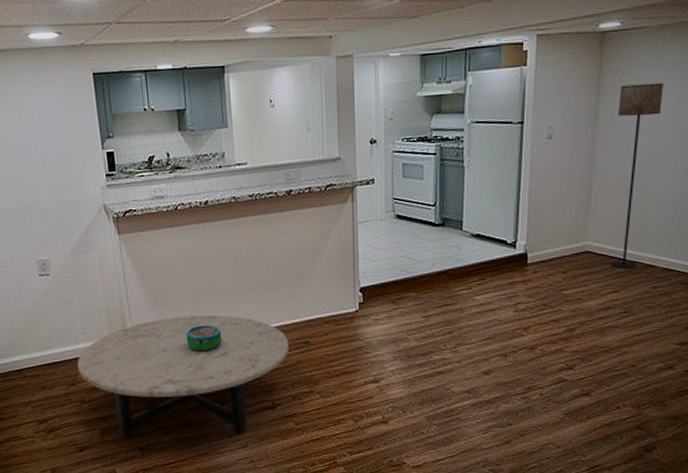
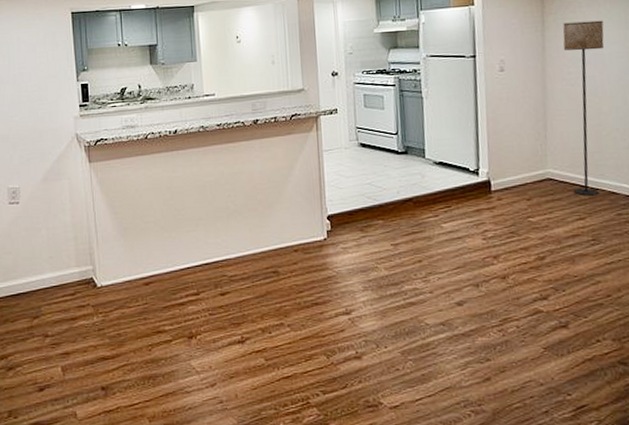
coffee table: present [77,315,290,438] -> none [42,243,259,376]
decorative bowl: present [186,324,222,353] -> none [153,253,190,283]

